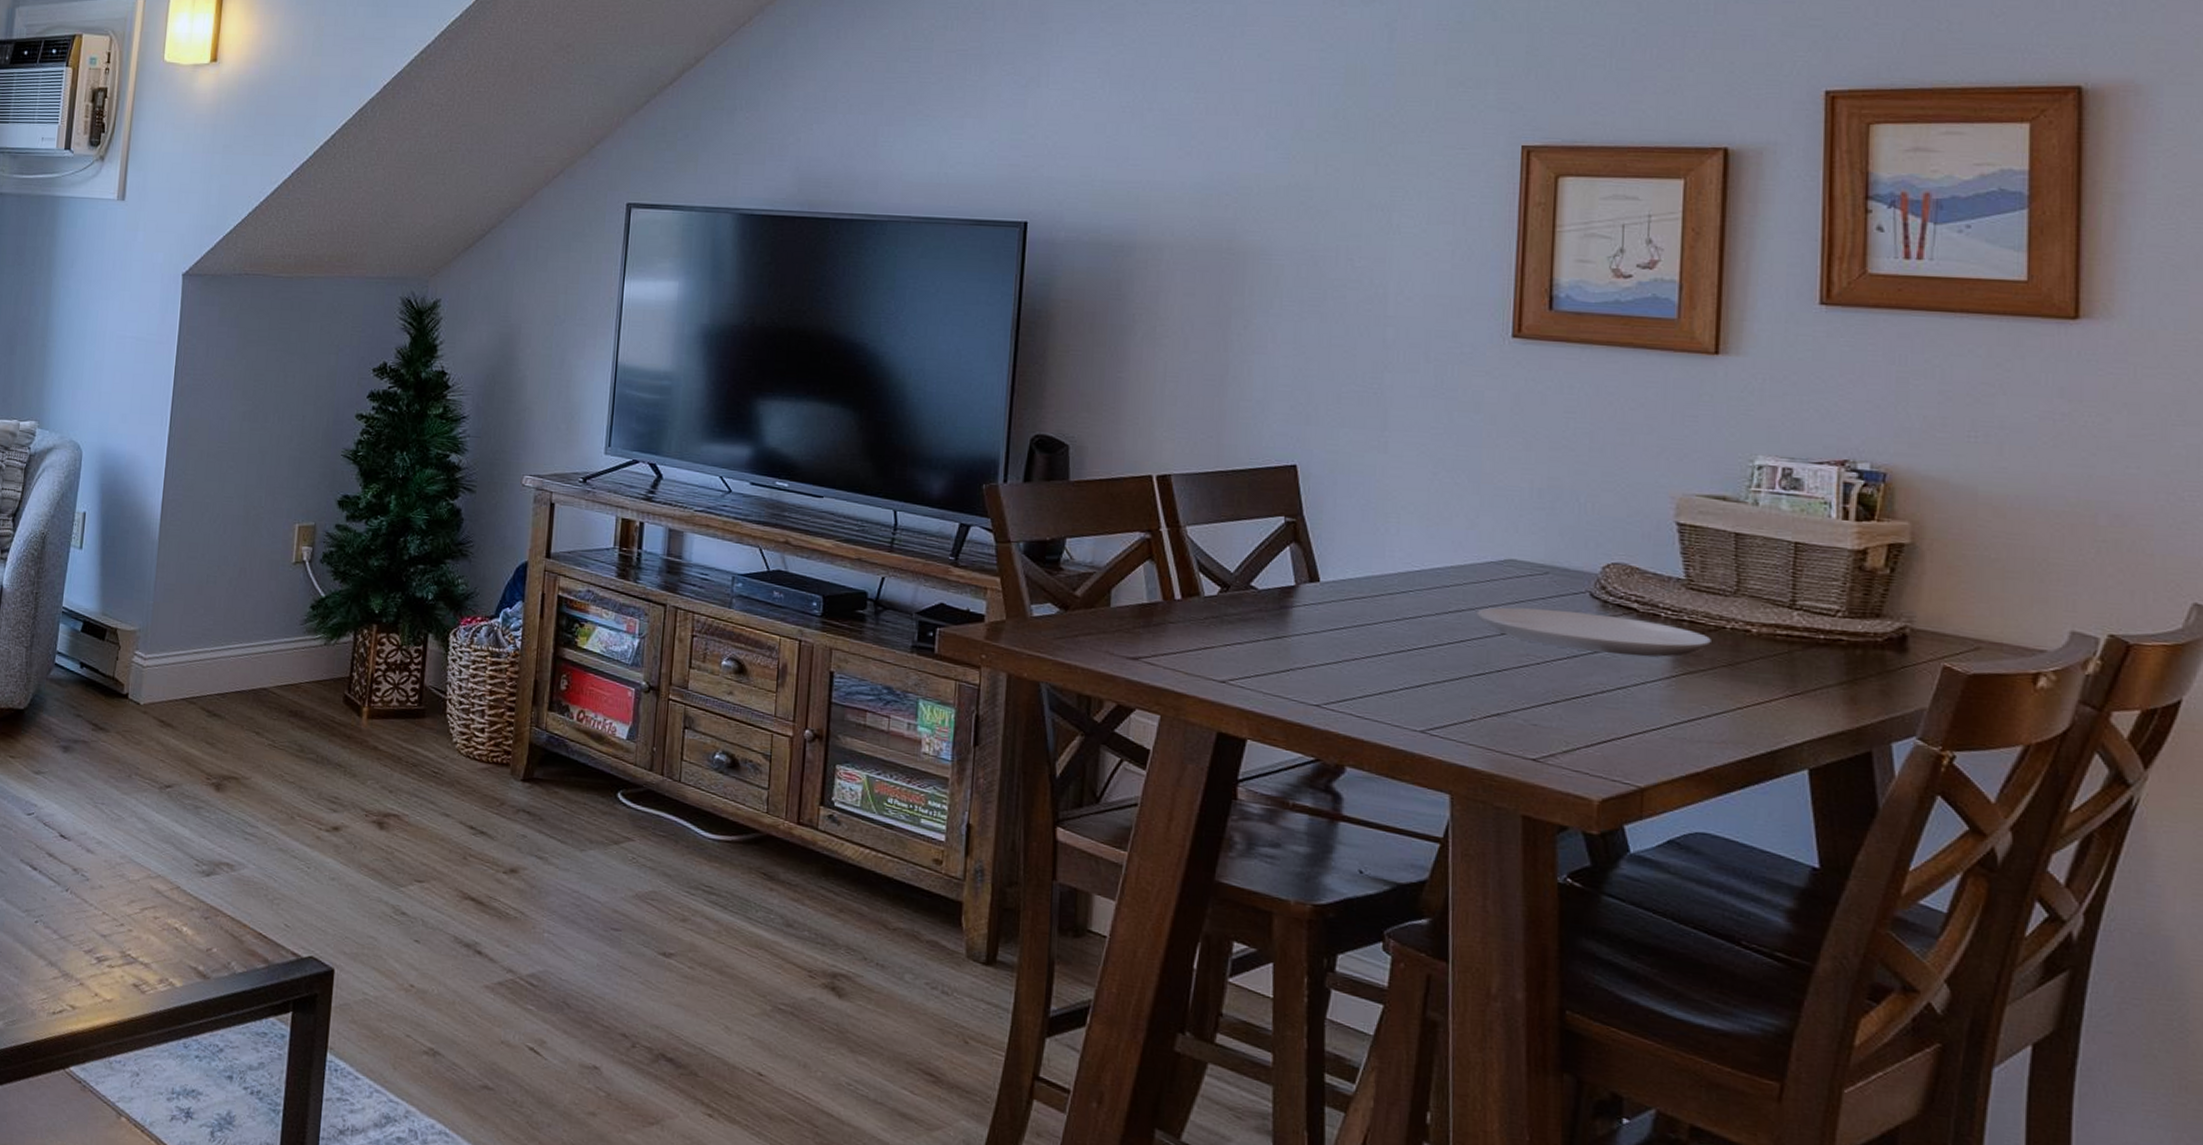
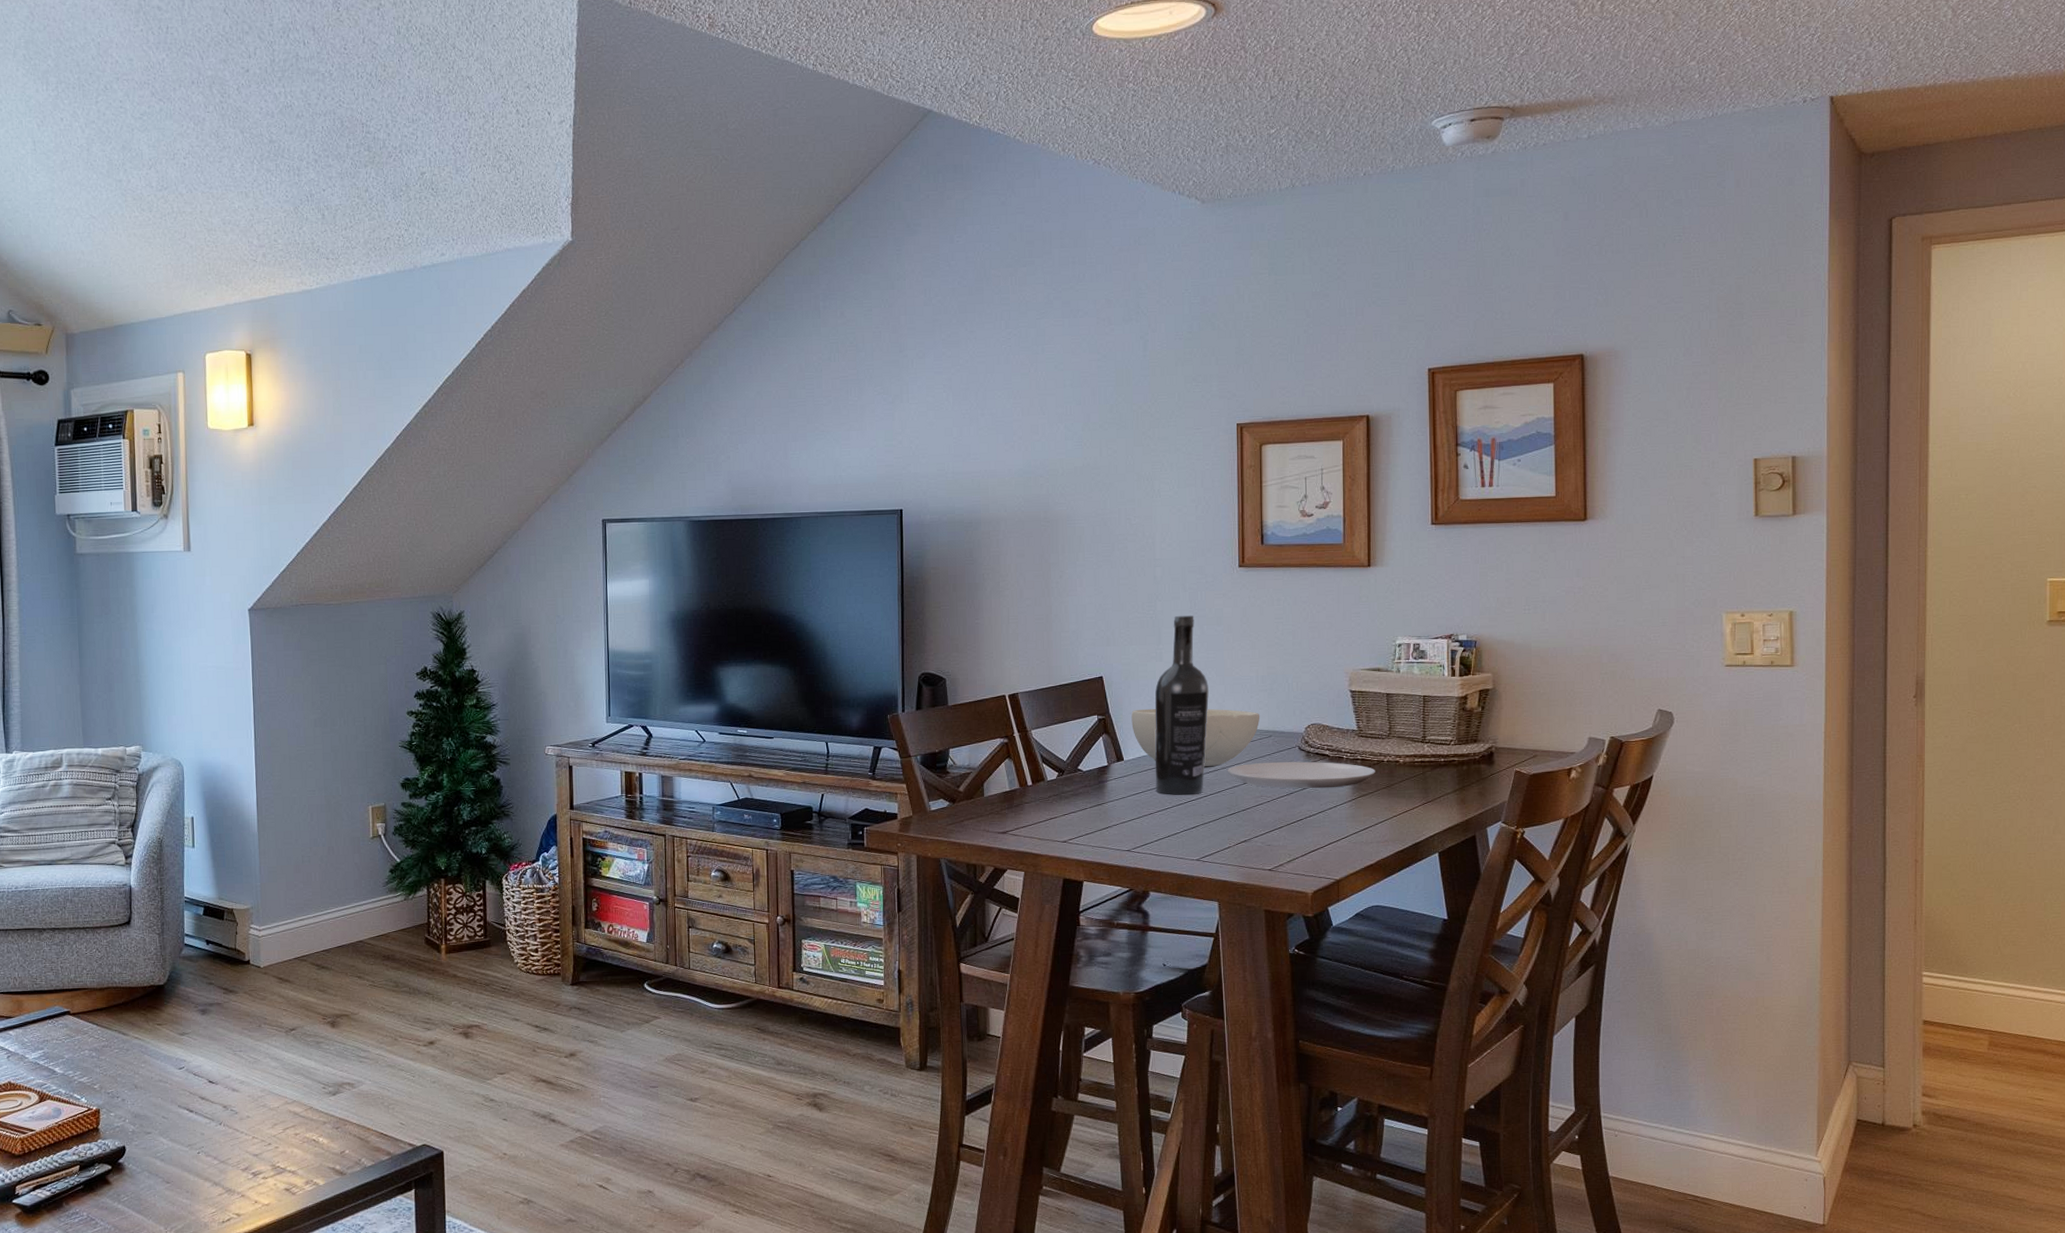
bowl: none [1335,515,1533,607] -> present [1131,708,1260,768]
wine bottle: none [1364,394,1456,641] -> present [1154,615,1209,796]

